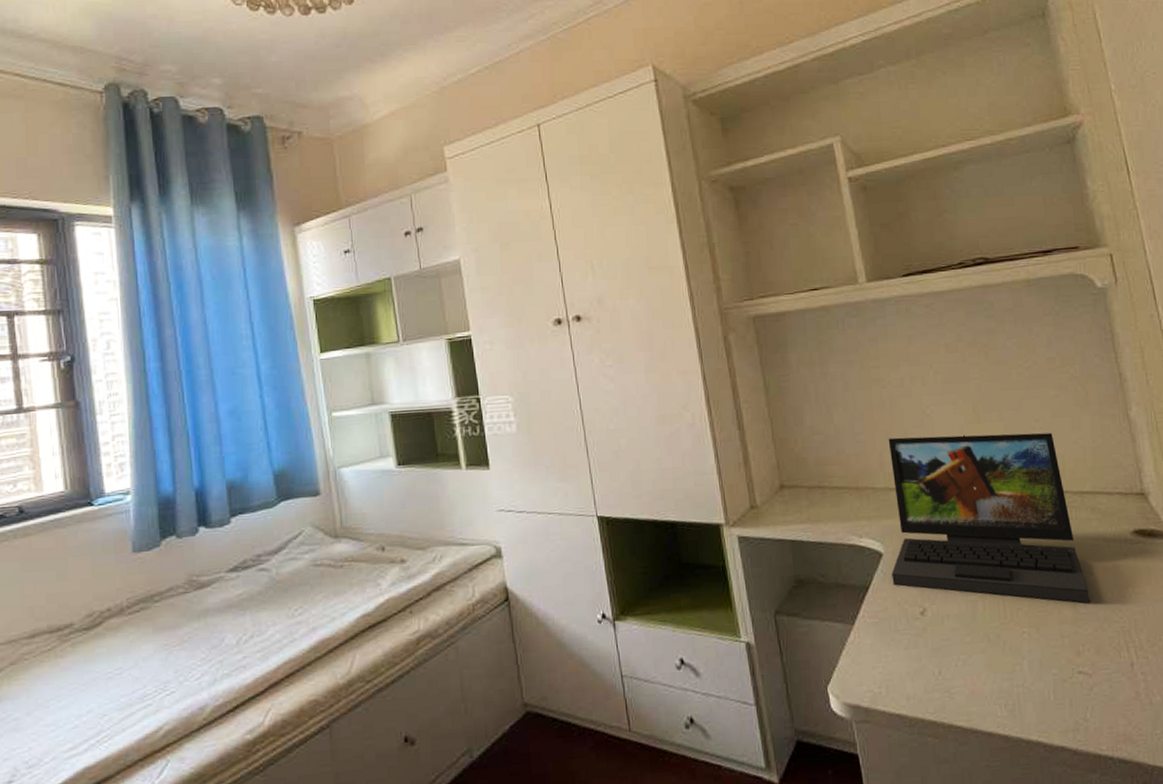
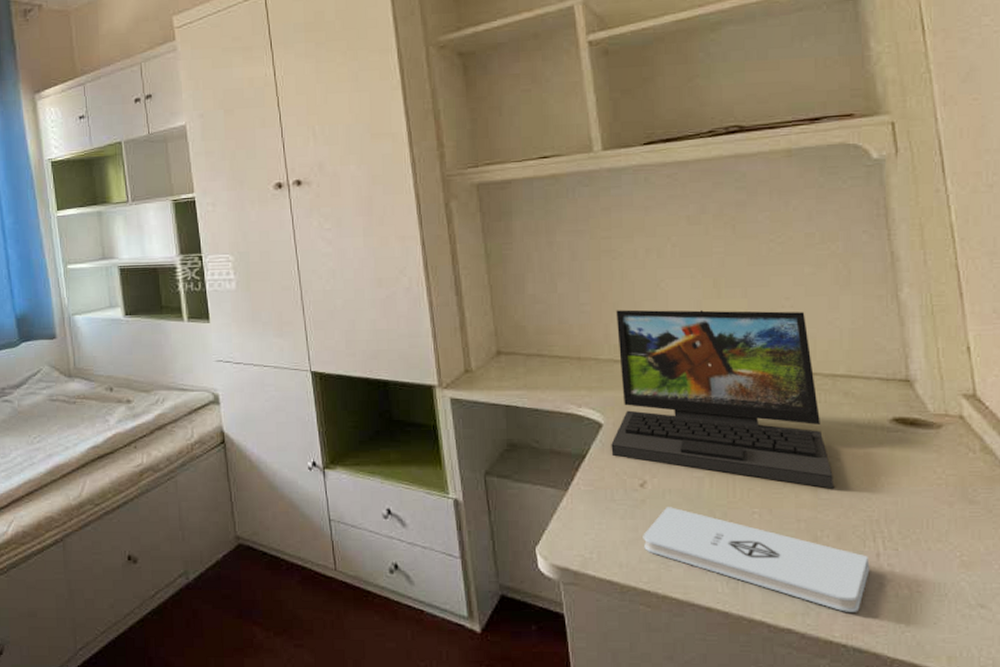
notepad: none [926,633,1127,724] -> present [643,507,870,612]

